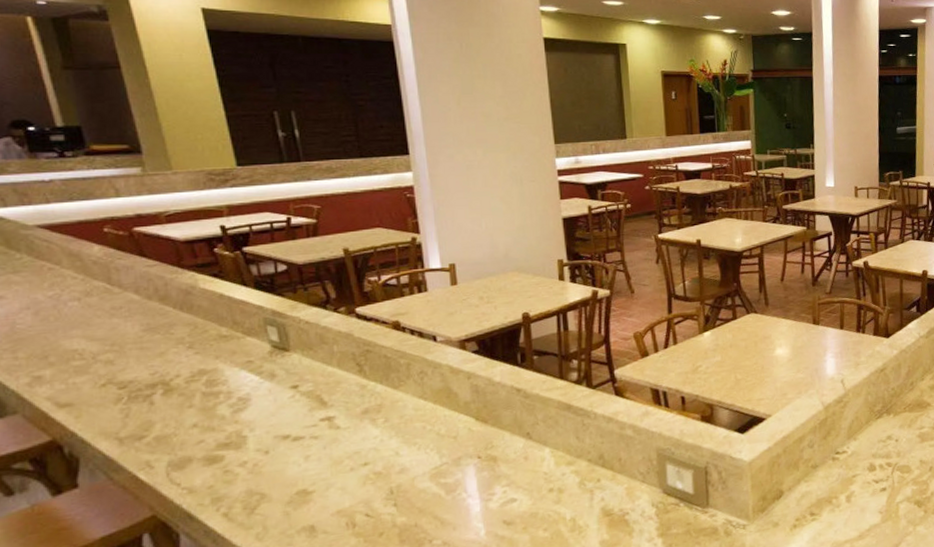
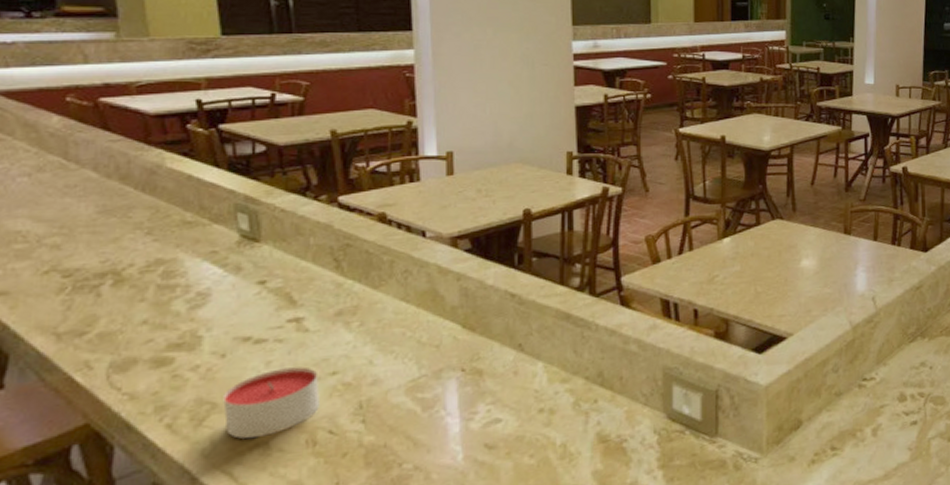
candle: none [270,459,355,524] -> present [223,367,320,439]

